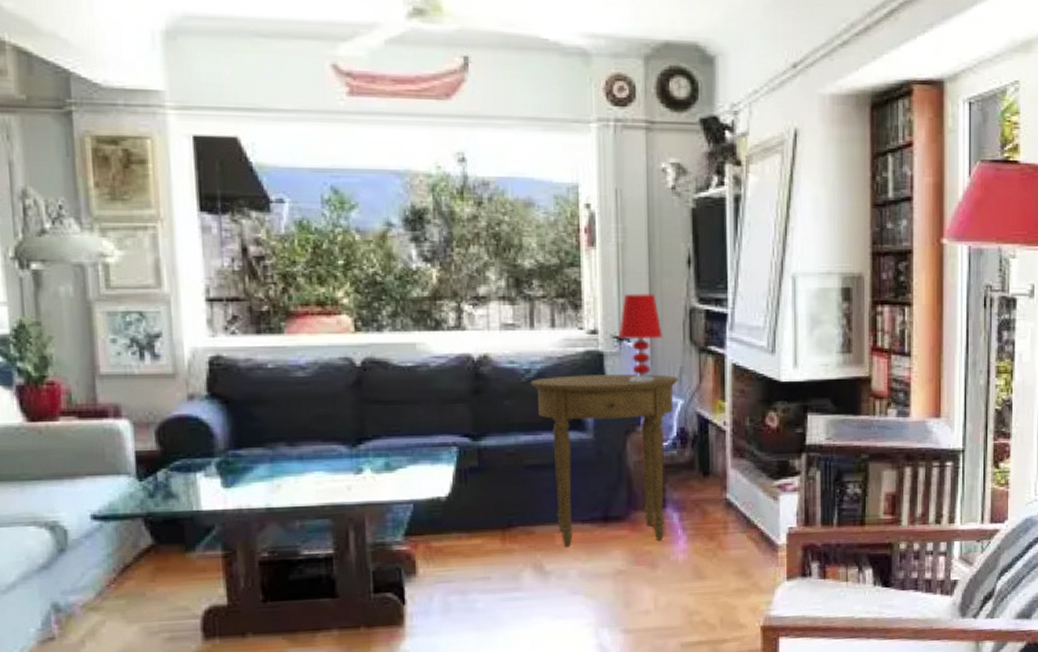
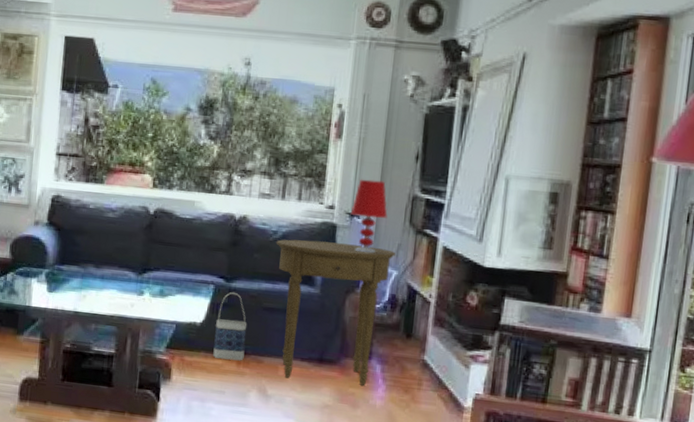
bag: none [467,453,509,538] -> present [213,292,247,361]

